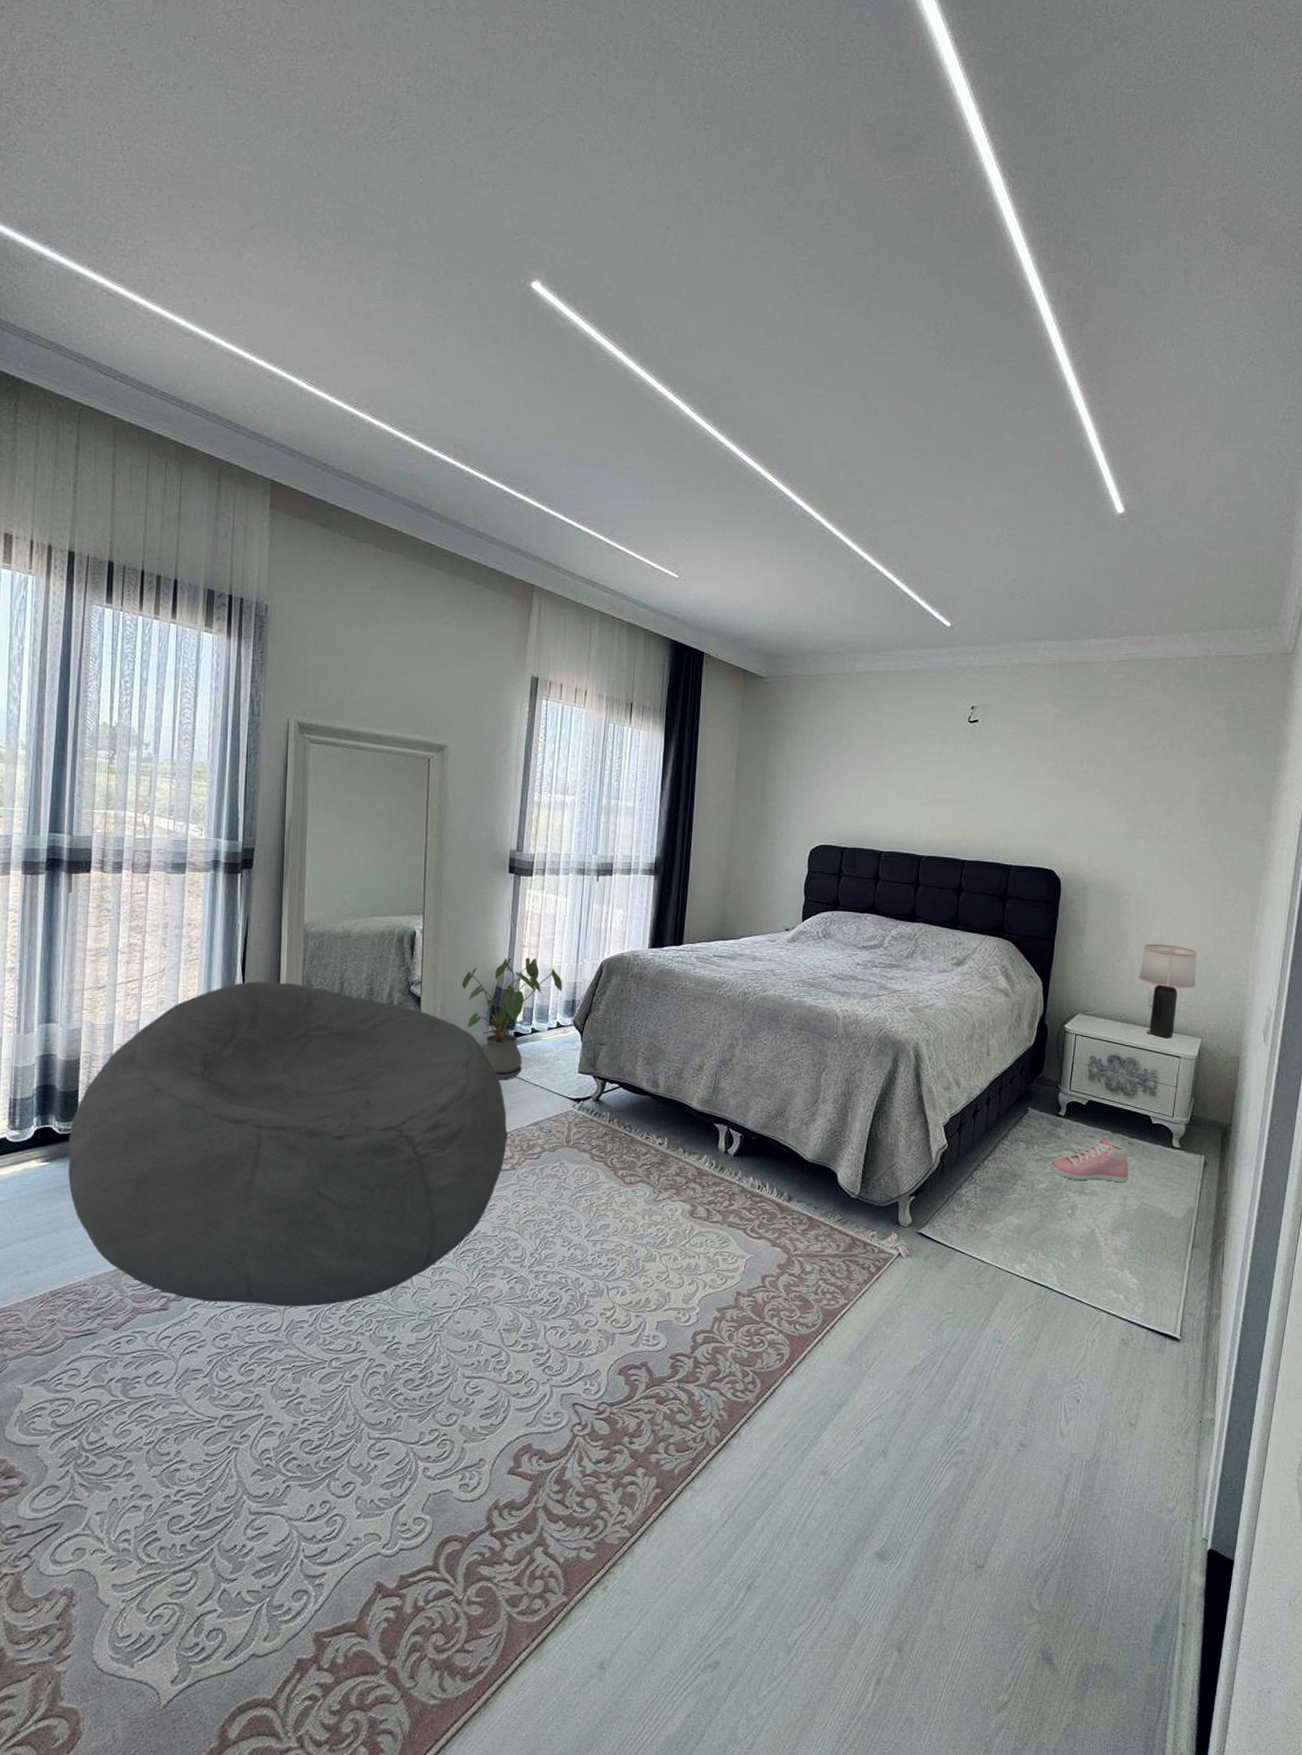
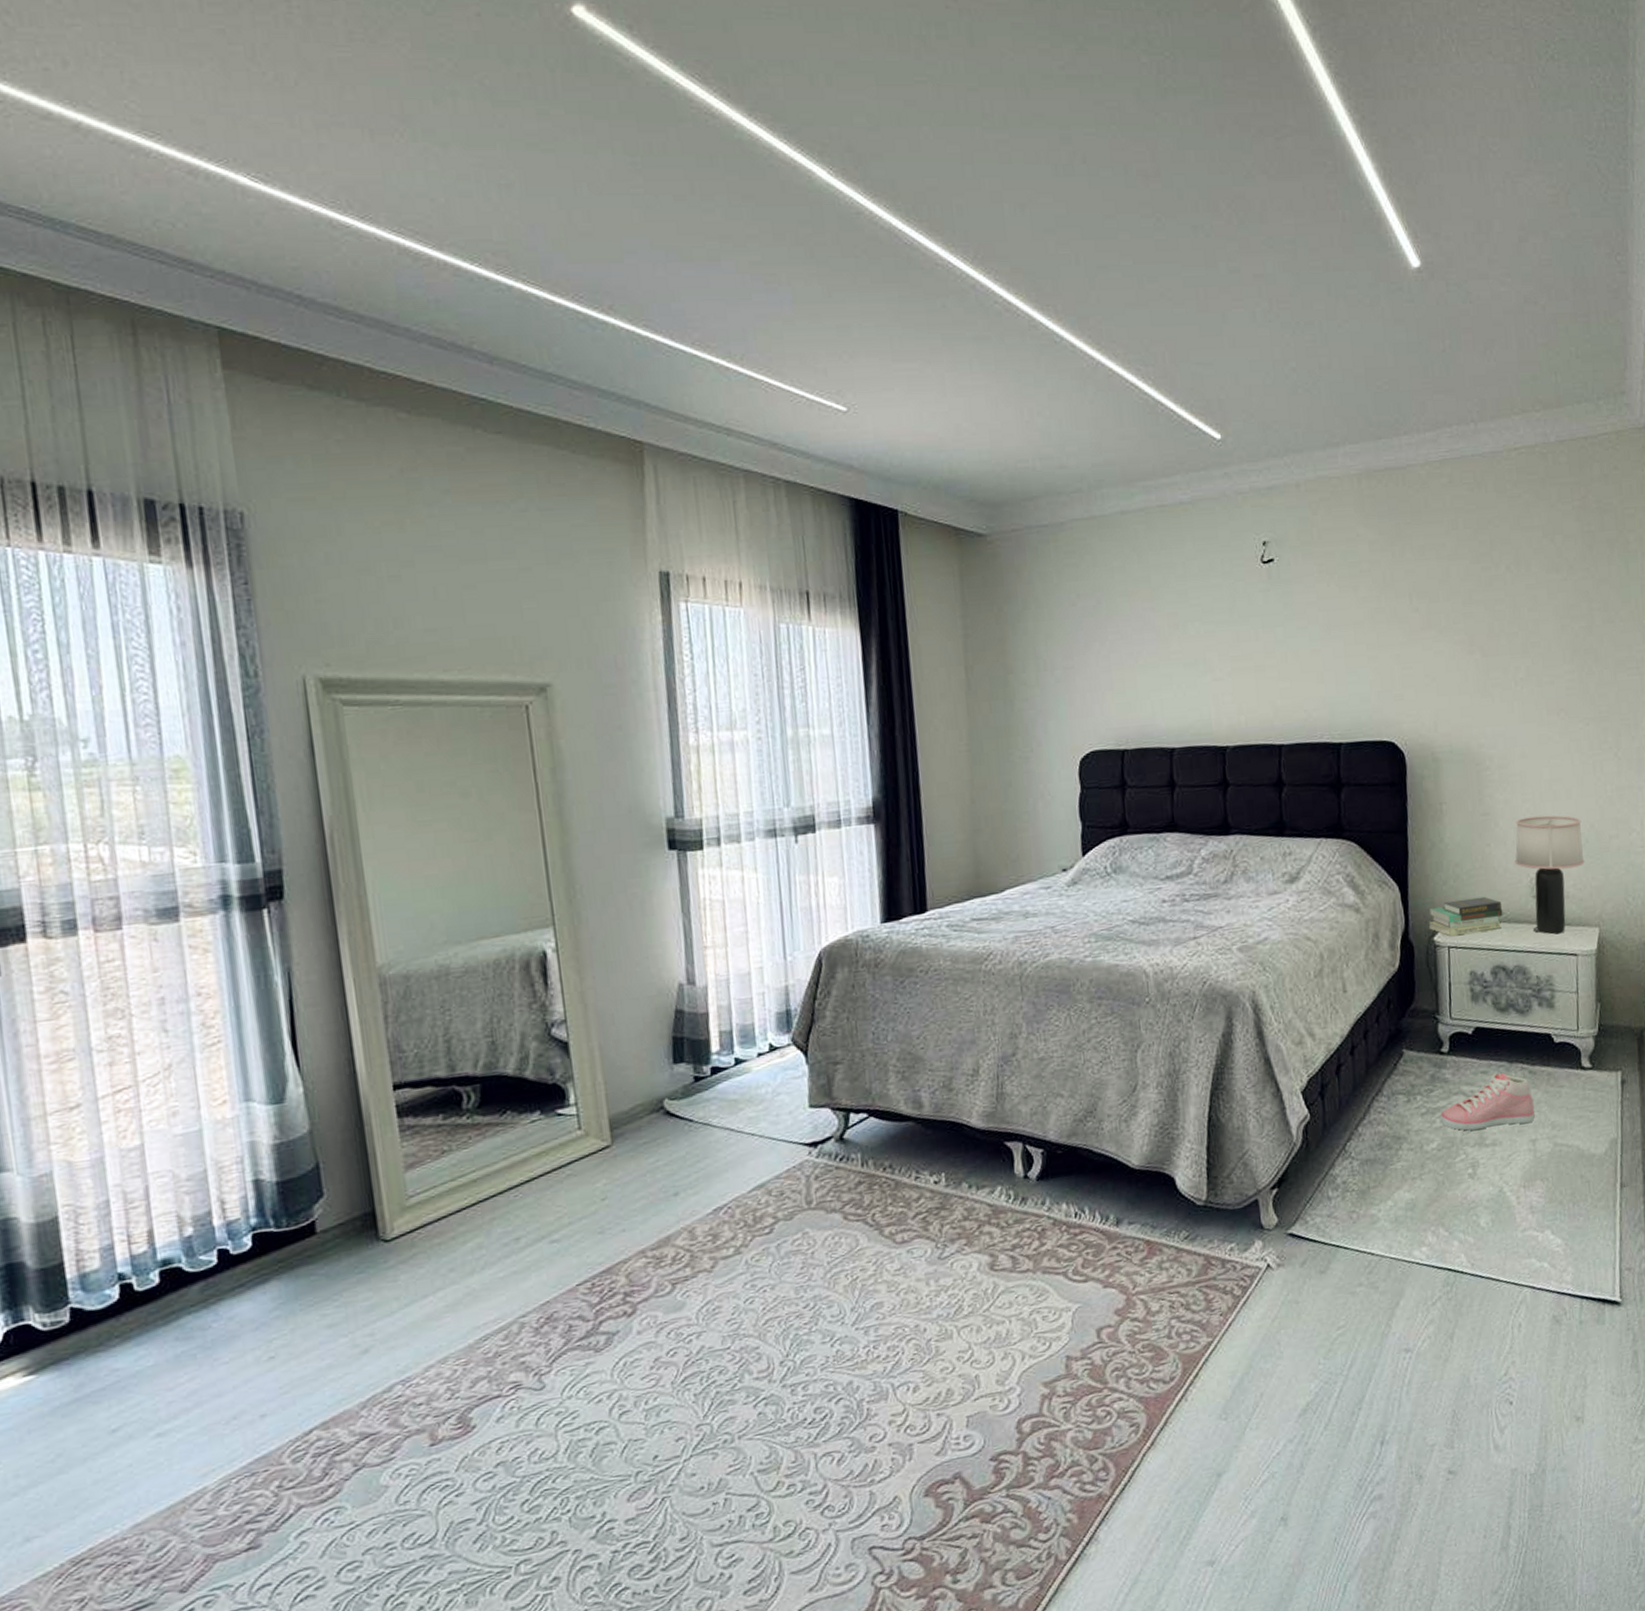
bean bag chair: present [68,981,509,1306] -> none [60,1052,725,1526]
house plant: present [461,957,563,1080] -> none [624,961,770,1137]
books: none [1061,998,1124,1027] -> present [1428,896,1503,937]

